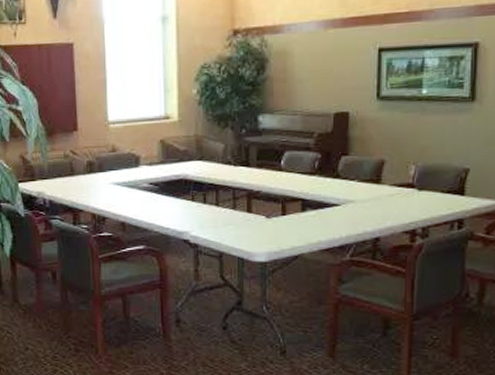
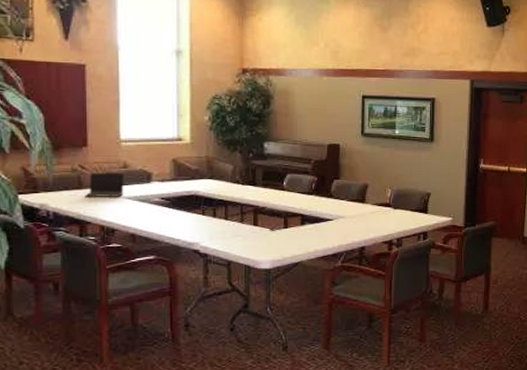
laptop computer: none [76,157,113,184] -> present [84,172,124,197]

